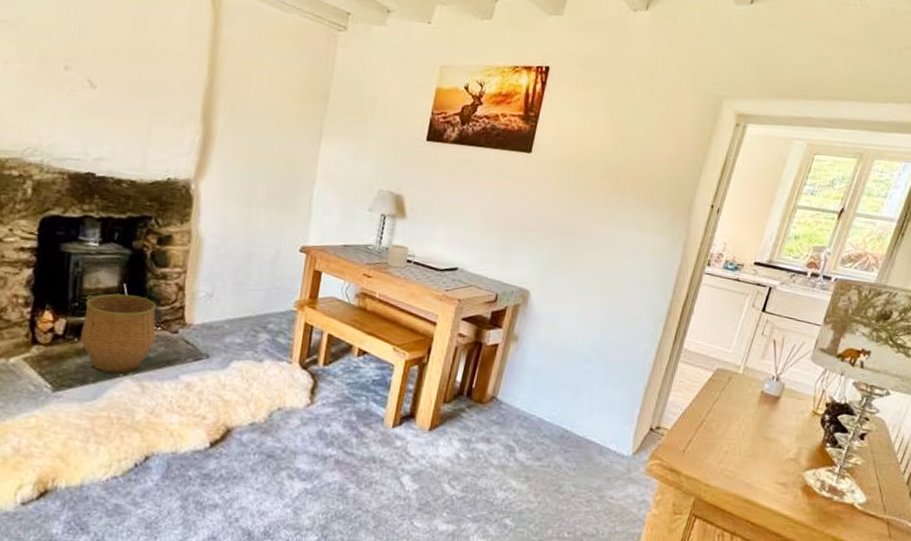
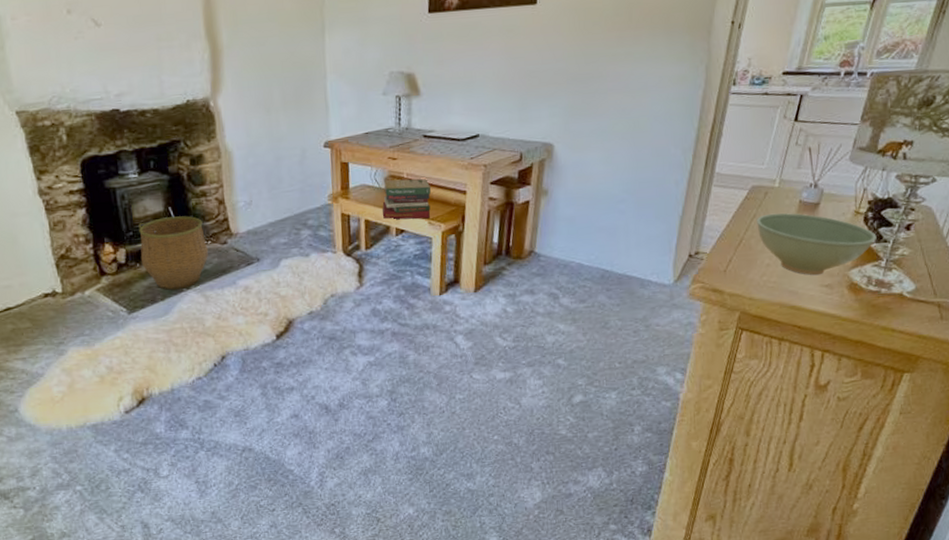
books: none [348,296,402,345] -> present [382,178,431,220]
mug: present [387,243,416,269] -> none [408,122,436,146]
bowl: none [719,399,832,471] -> present [756,213,877,275]

